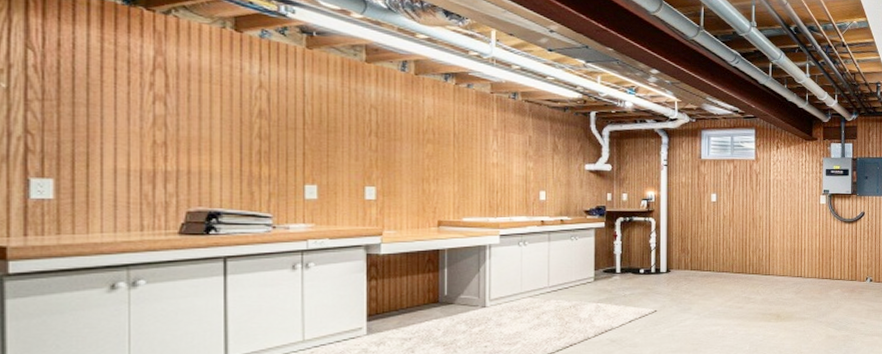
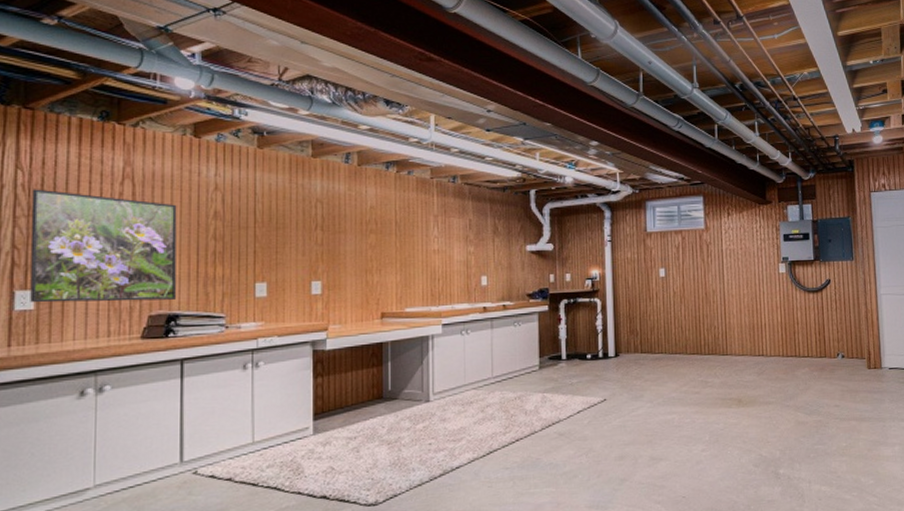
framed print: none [46,71,218,197] -> present [30,189,177,303]

